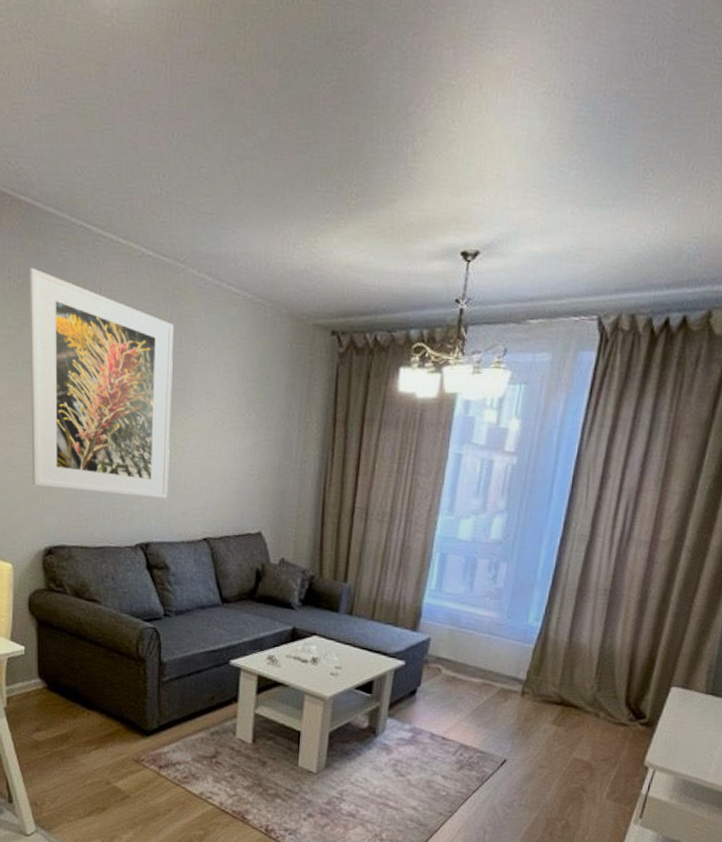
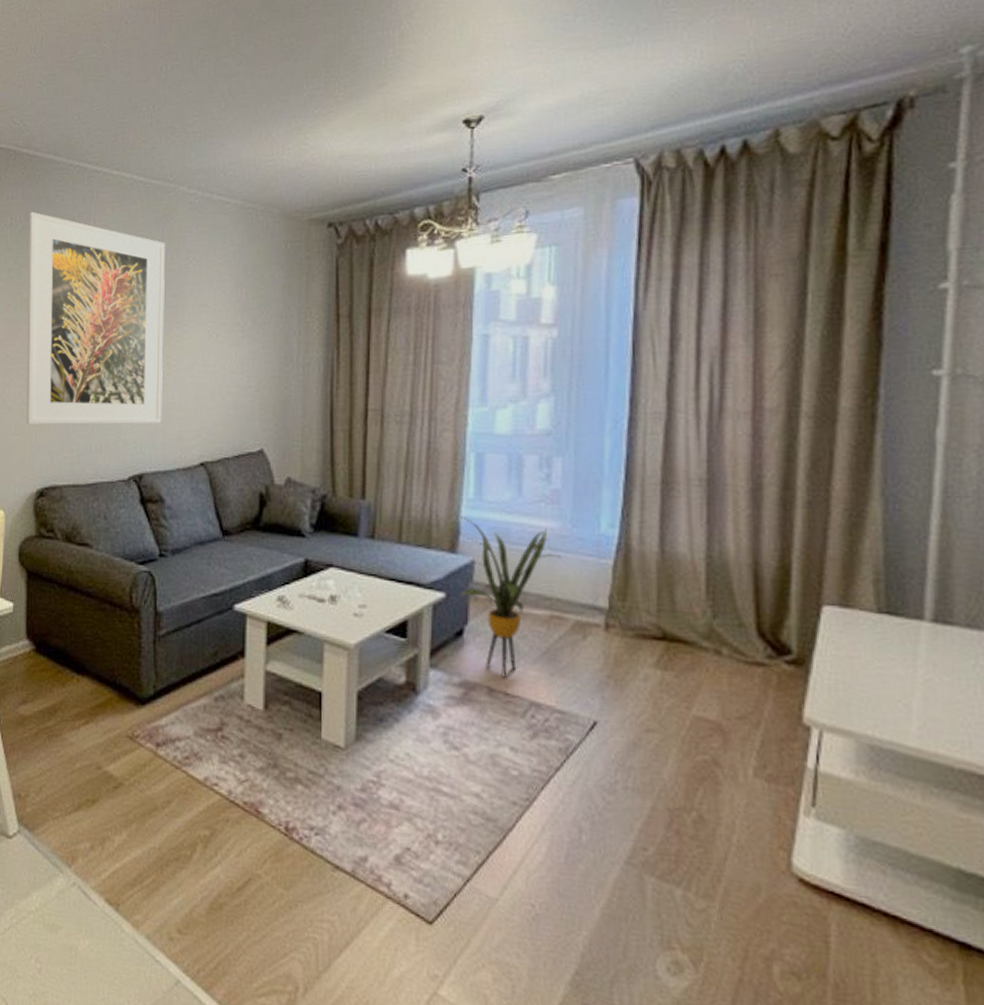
house plant: none [416,601,497,726] -> present [454,514,562,678]

